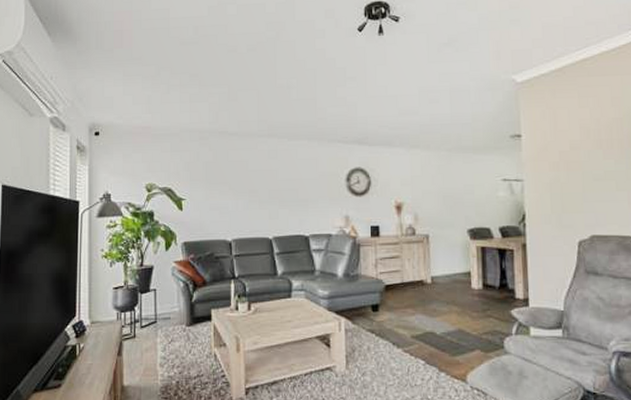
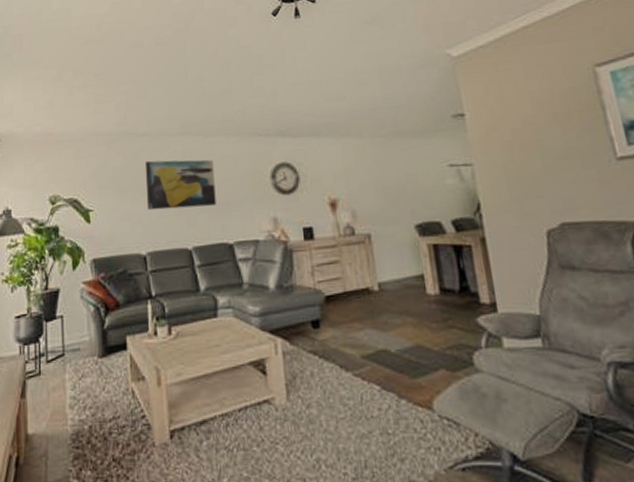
wall art: none [233,158,296,203] -> present [144,159,216,211]

